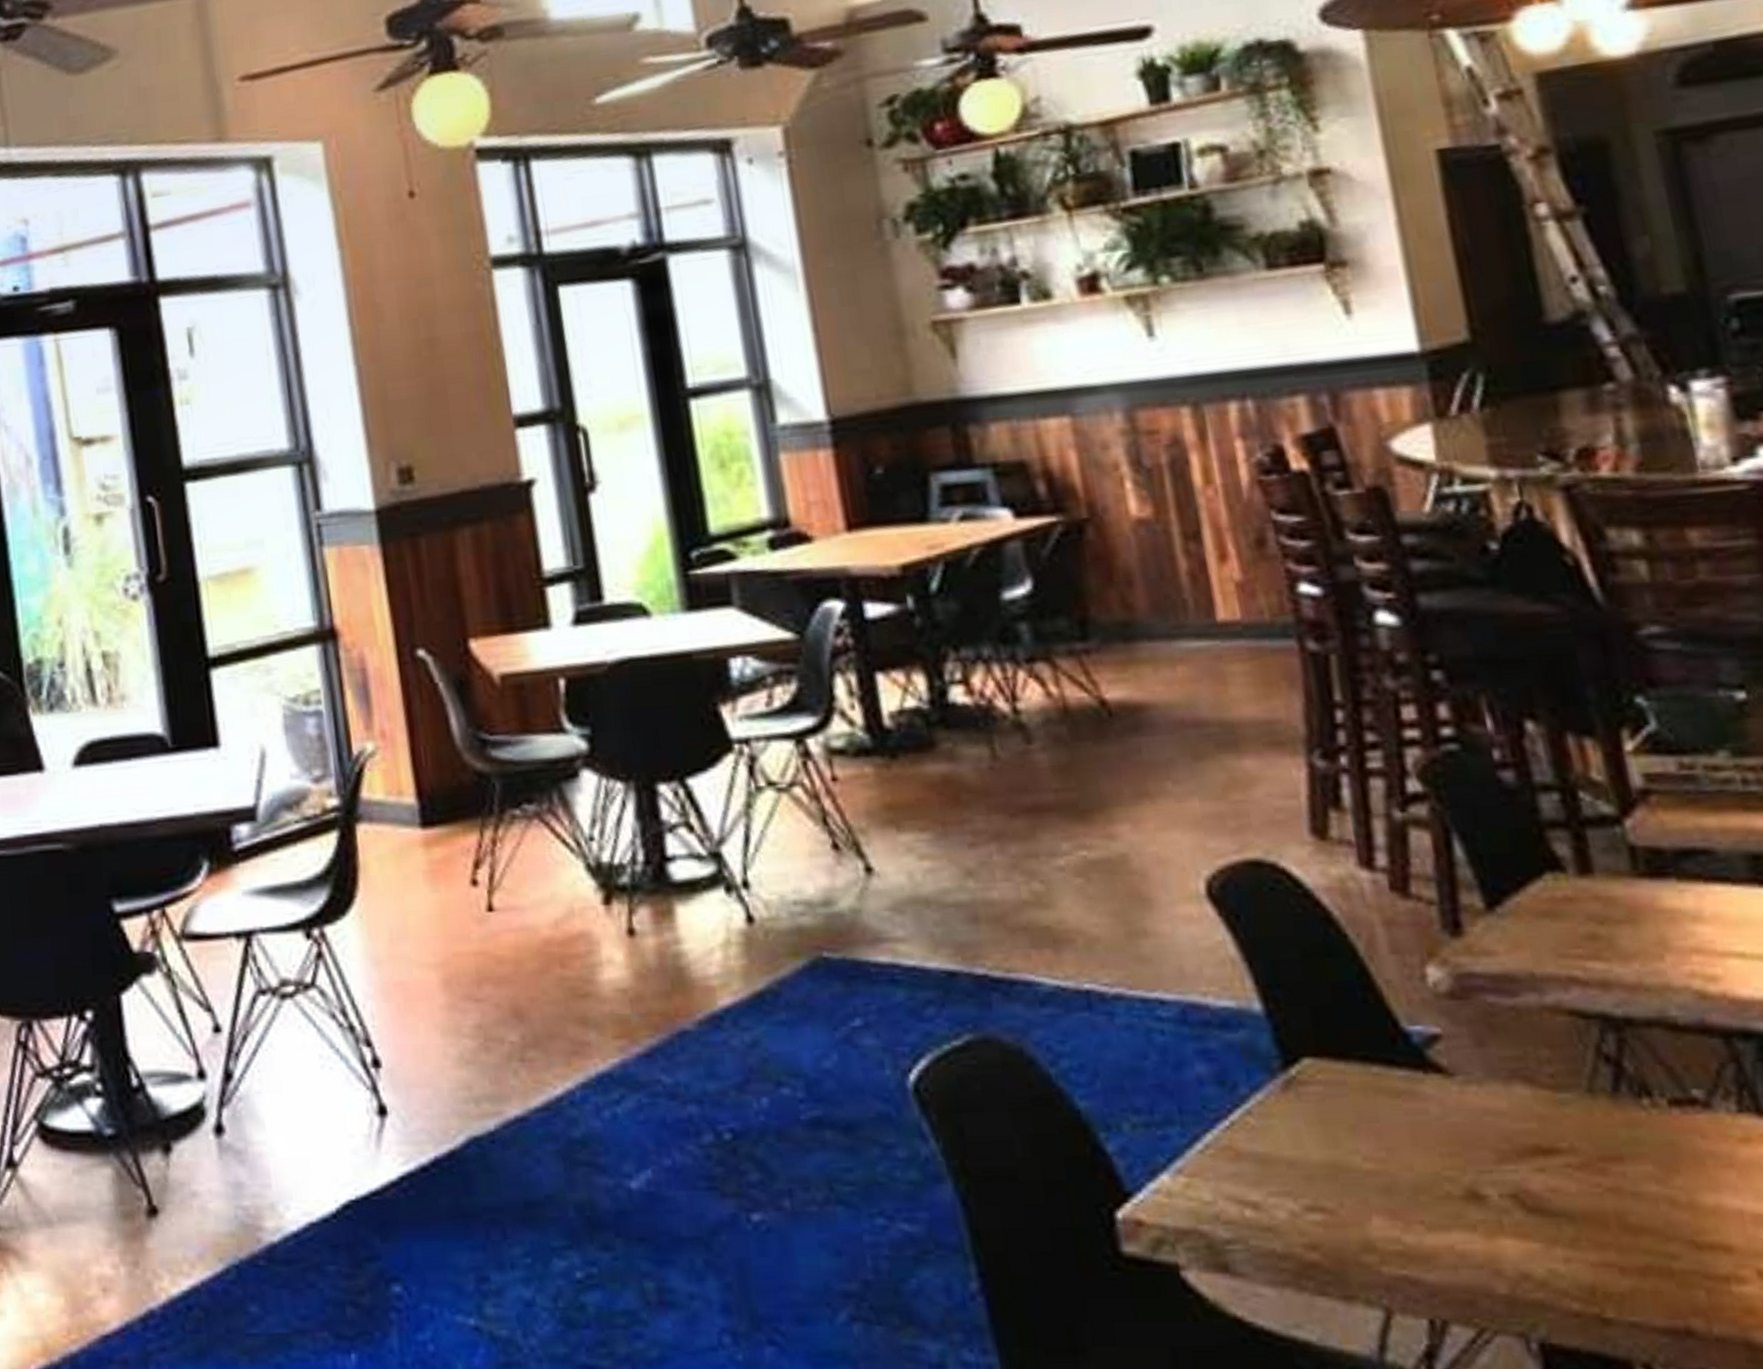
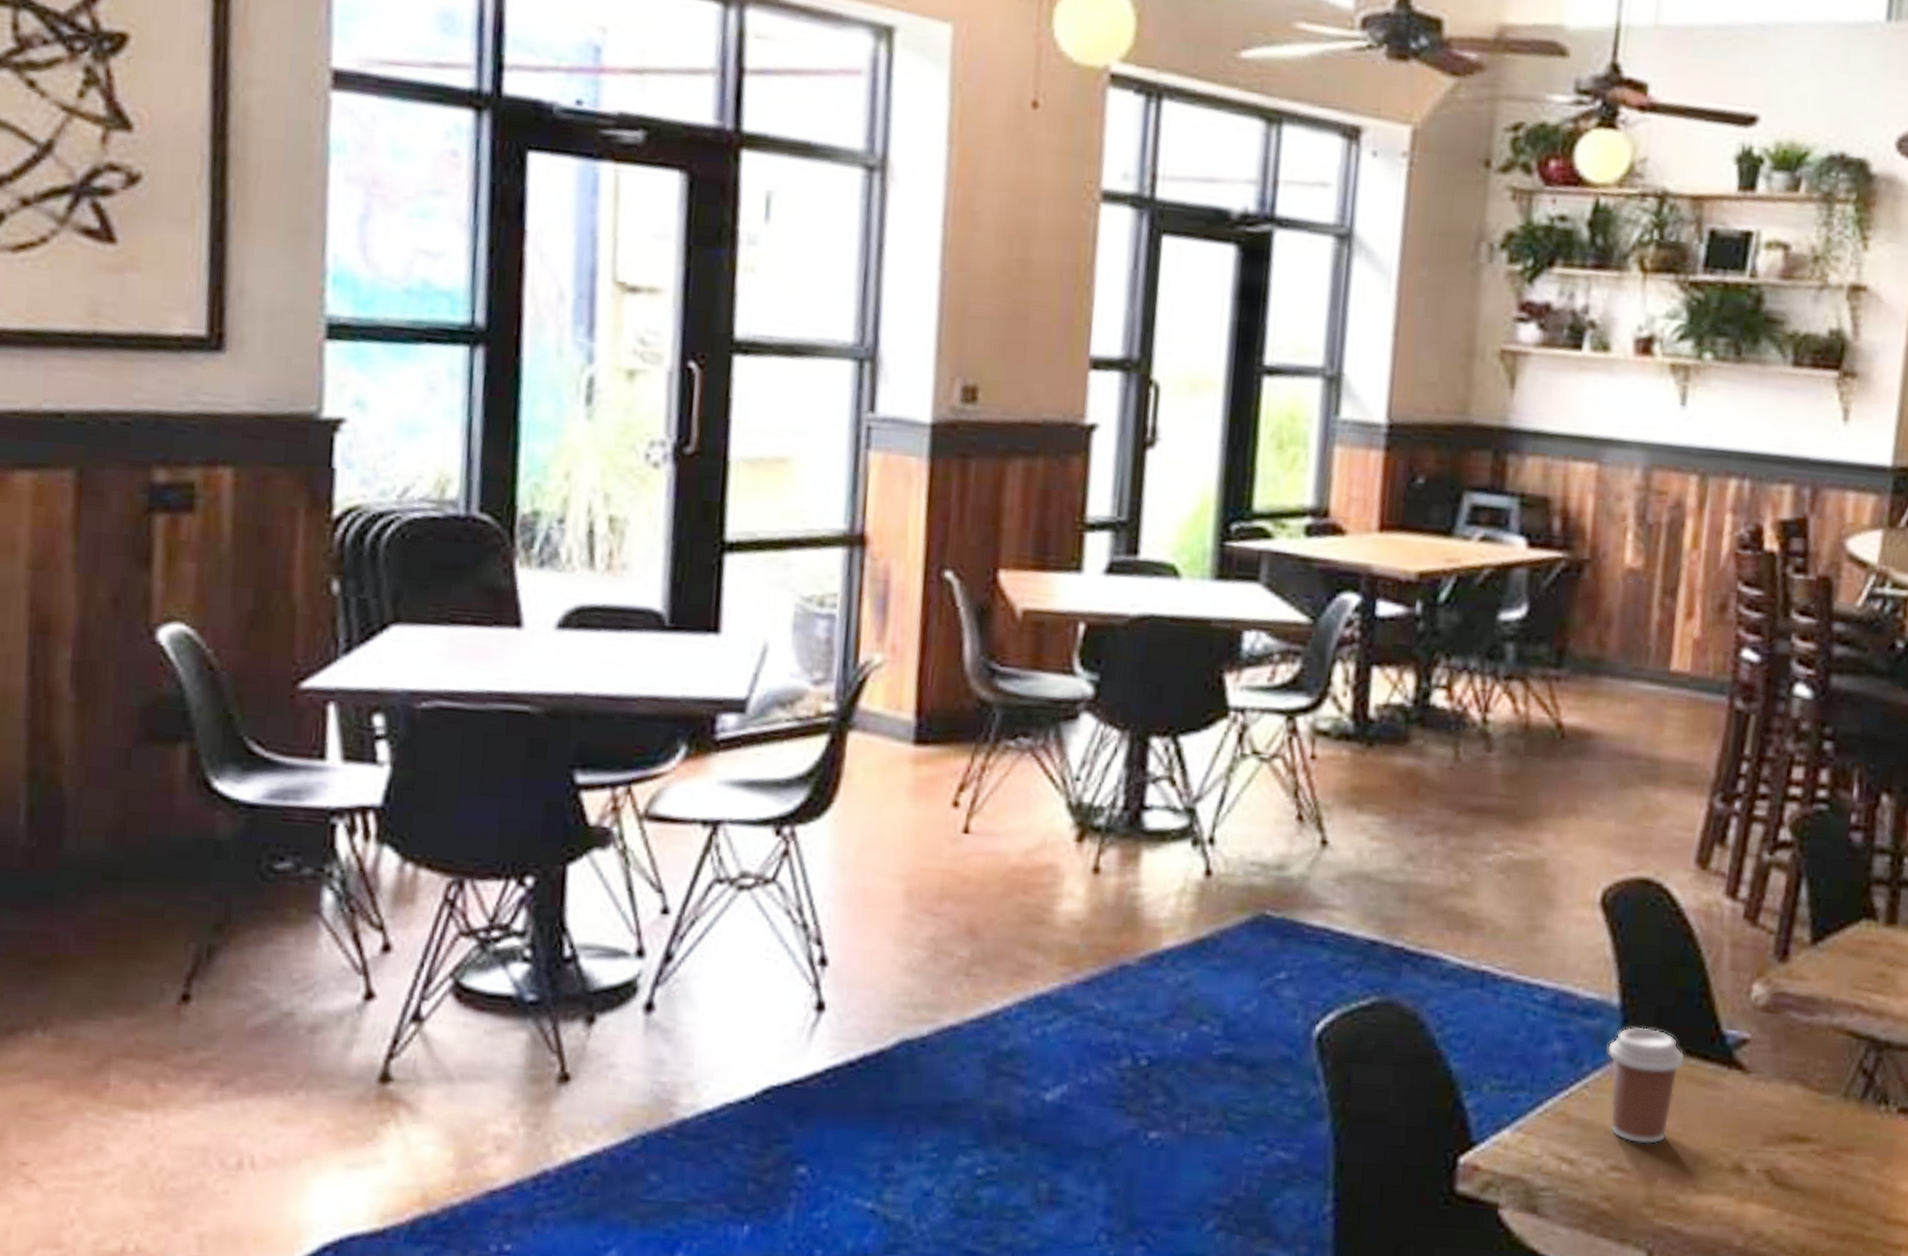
coffee cup: none [1262,1034,1368,1176] -> present [1606,1027,1686,1145]

